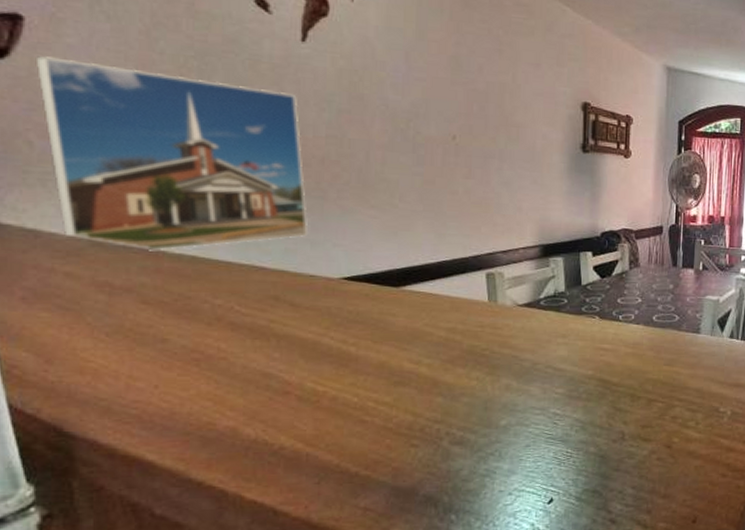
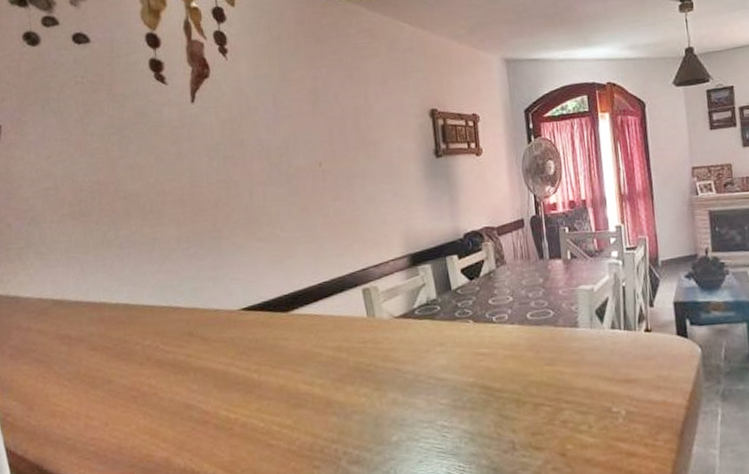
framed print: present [35,55,309,251] -> none [9,149,211,304]

